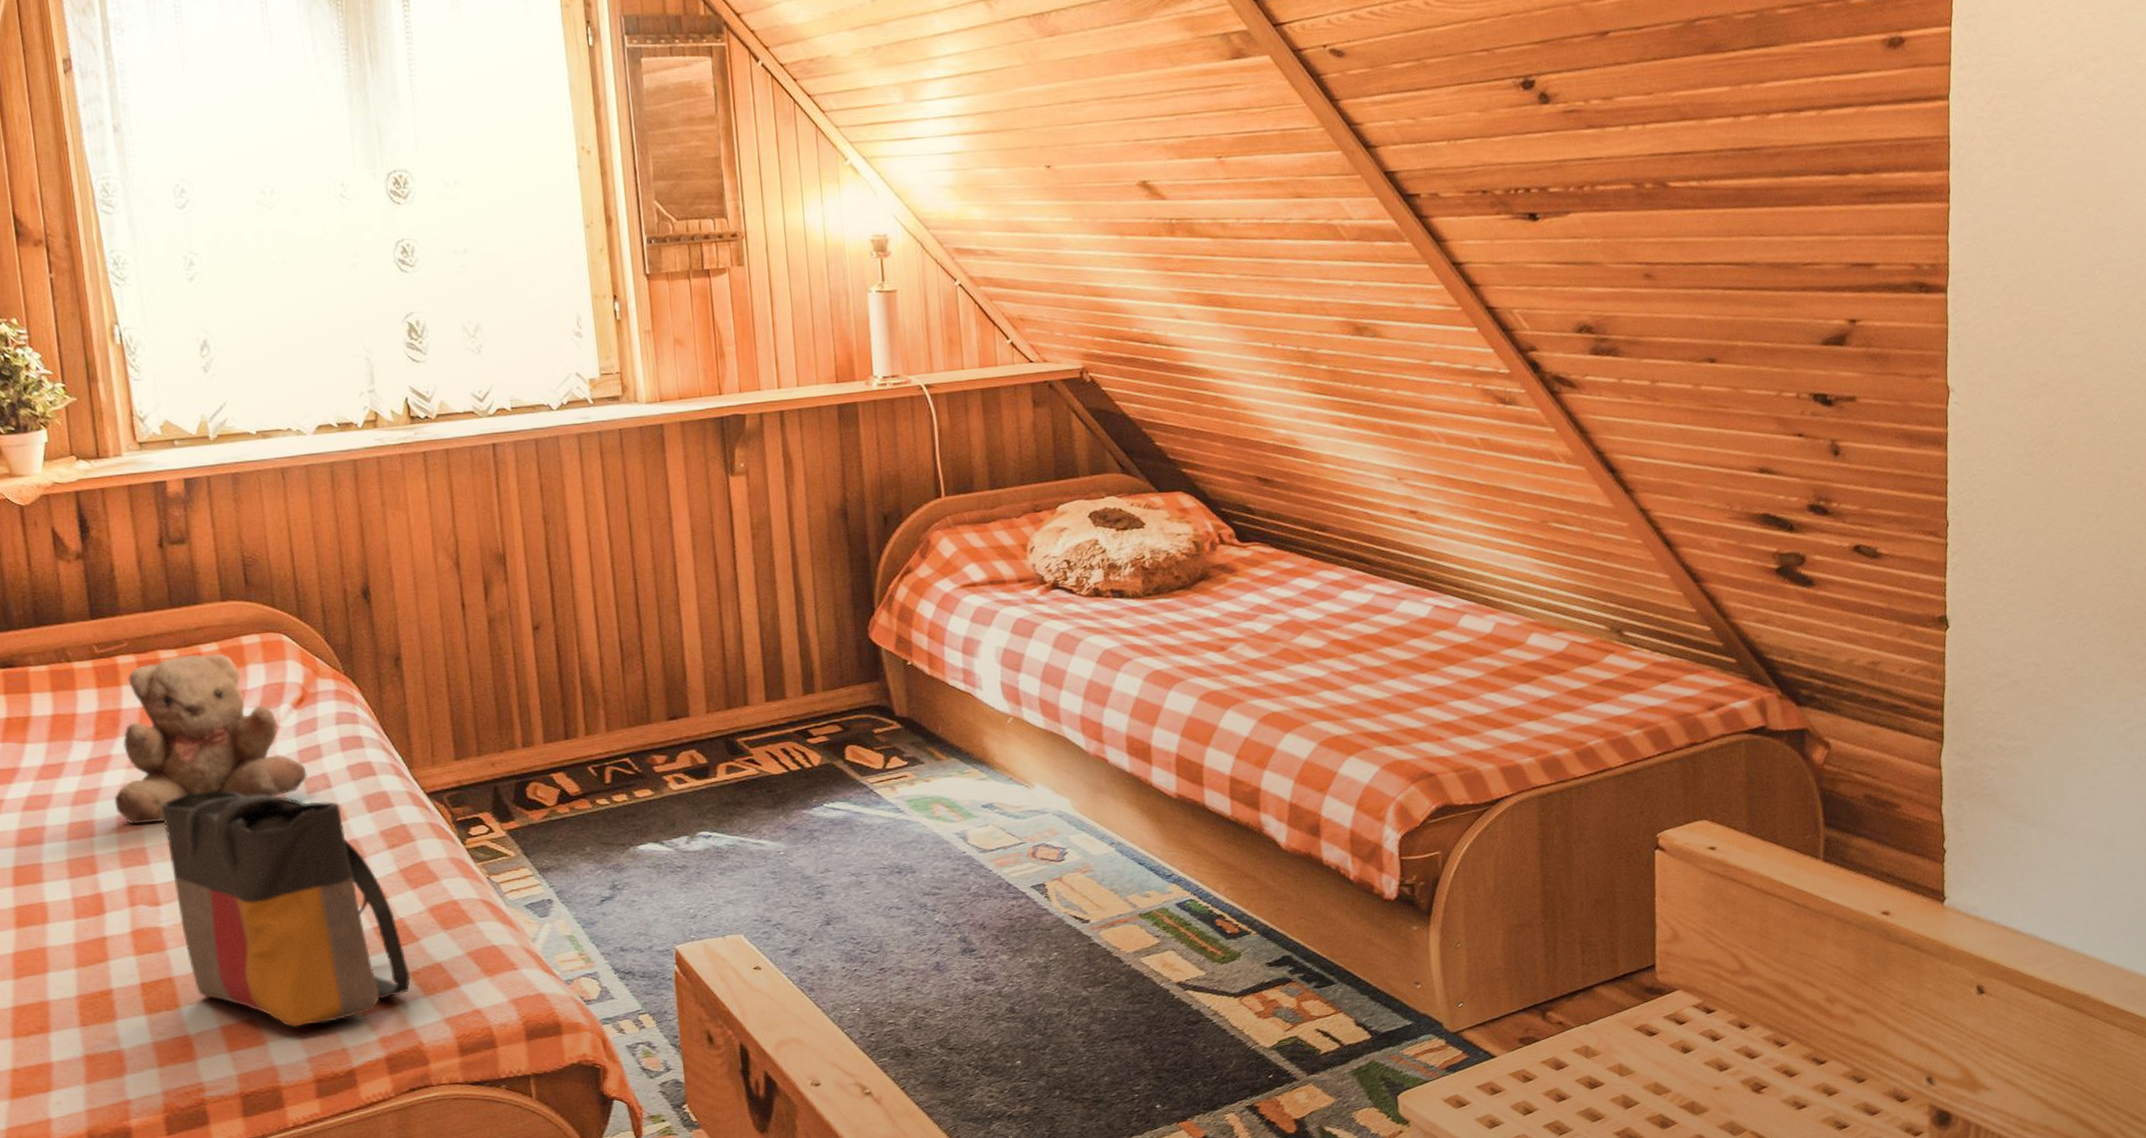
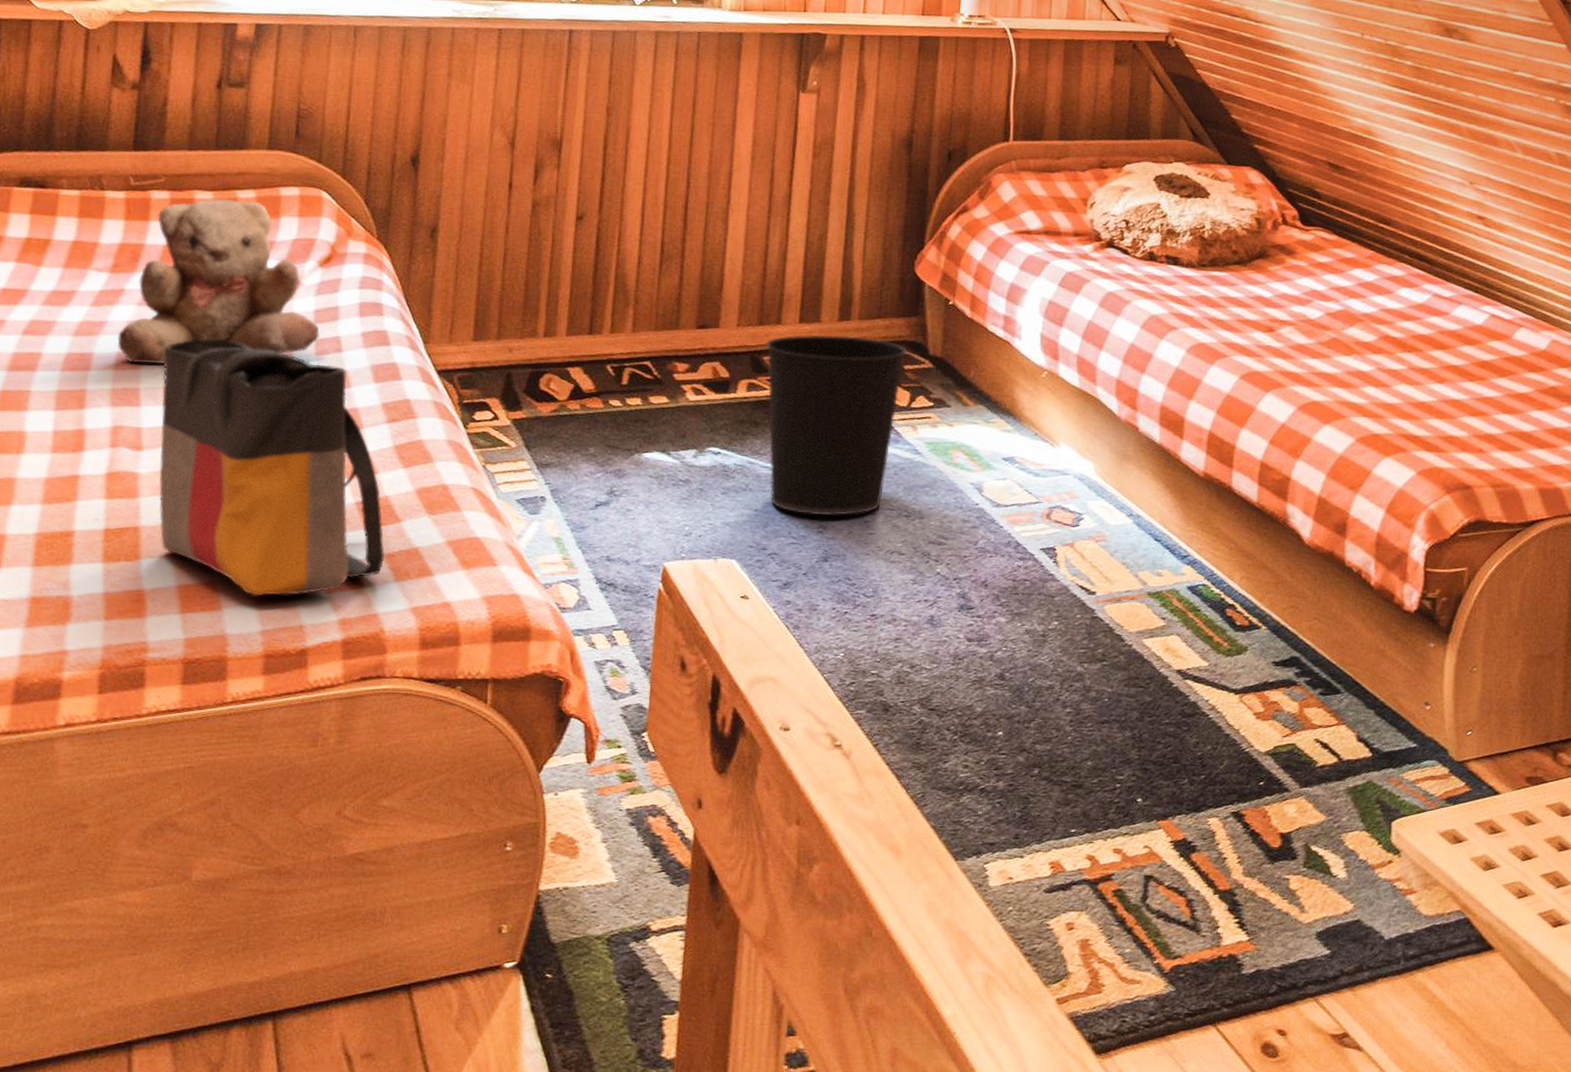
wastebasket: none [737,707,875,884] -> present [765,334,908,516]

